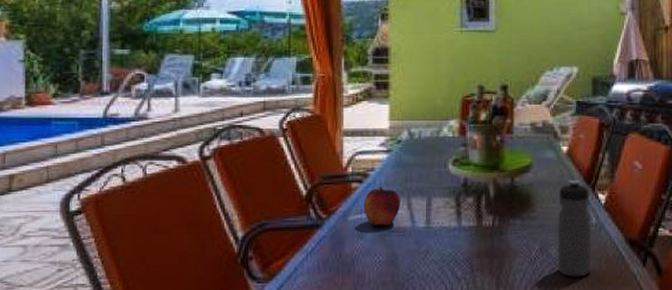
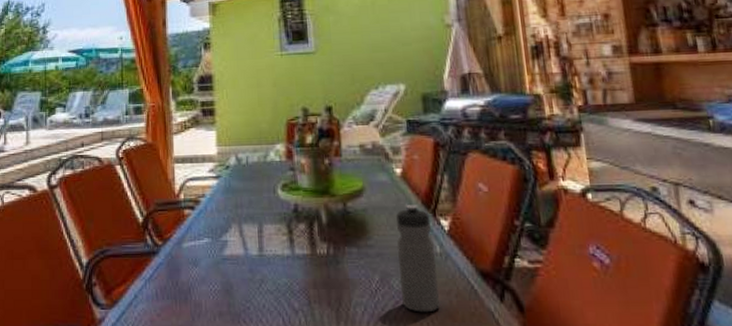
fruit: present [364,186,401,226] -> none [197,213,233,253]

